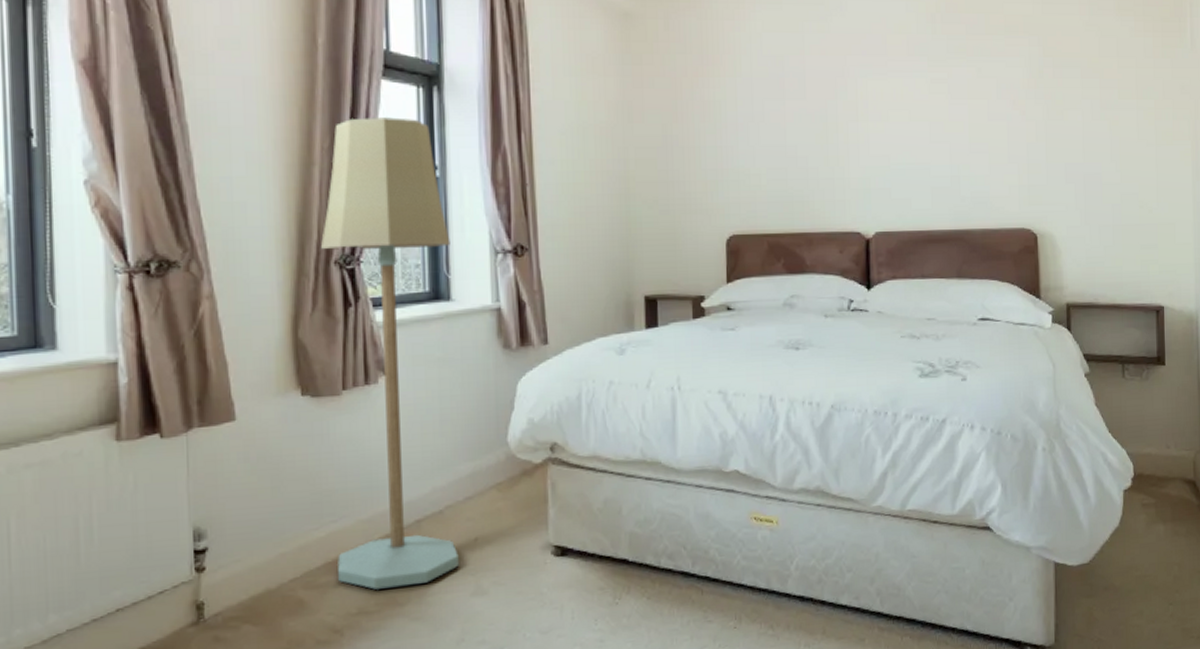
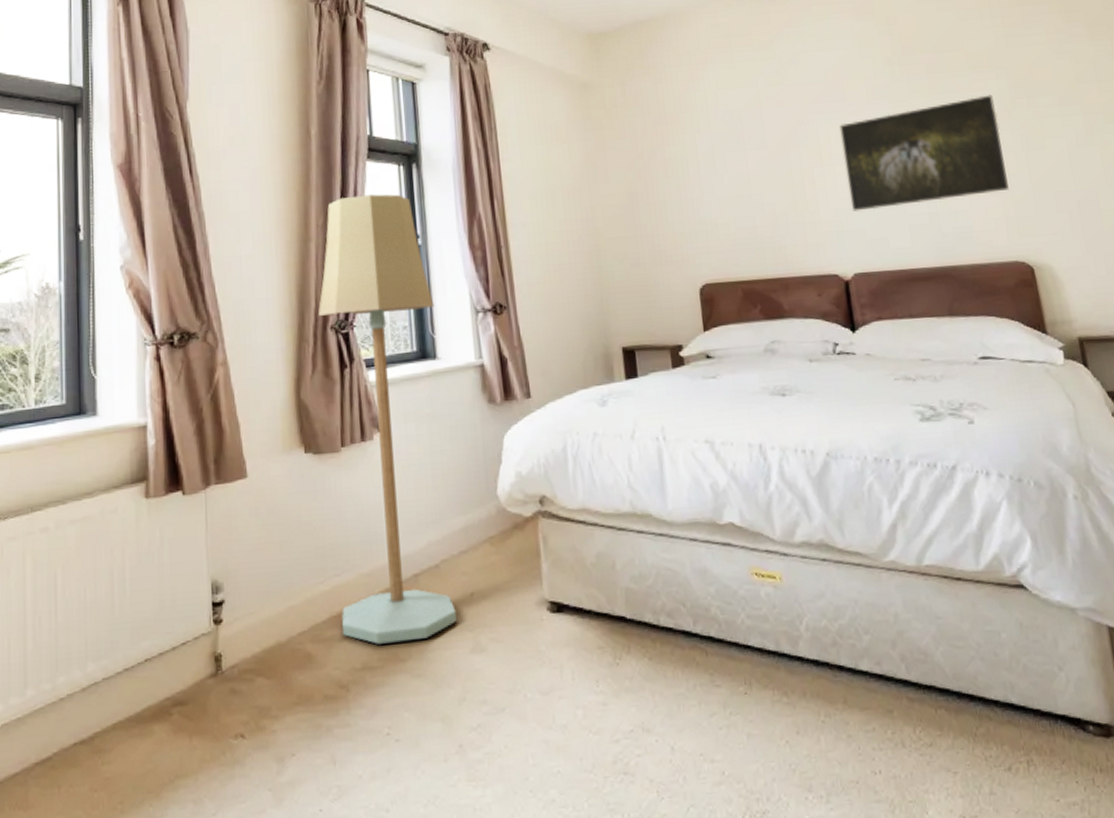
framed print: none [878,61,1026,170] -> present [839,94,1009,212]

